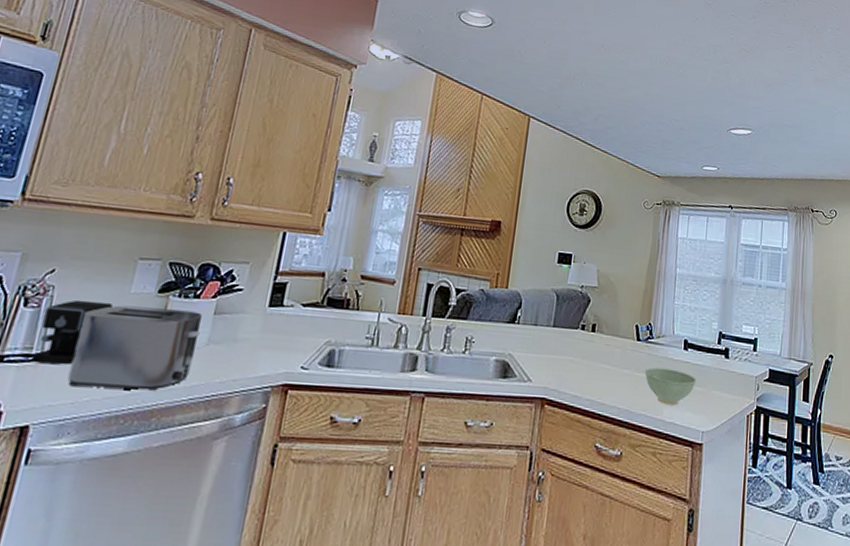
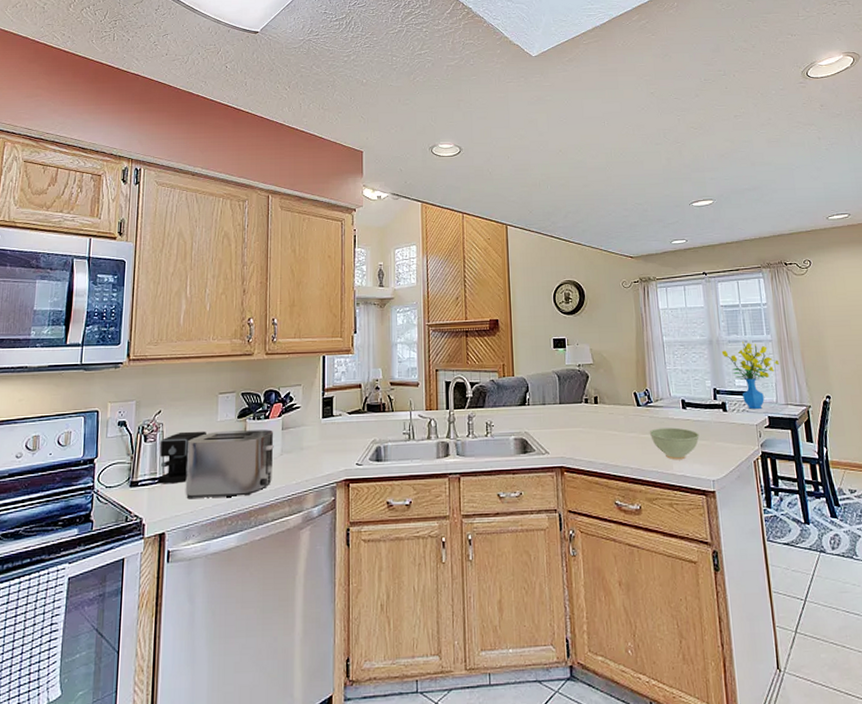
bouquet: none [733,285,789,360] -> present [721,341,779,409]

